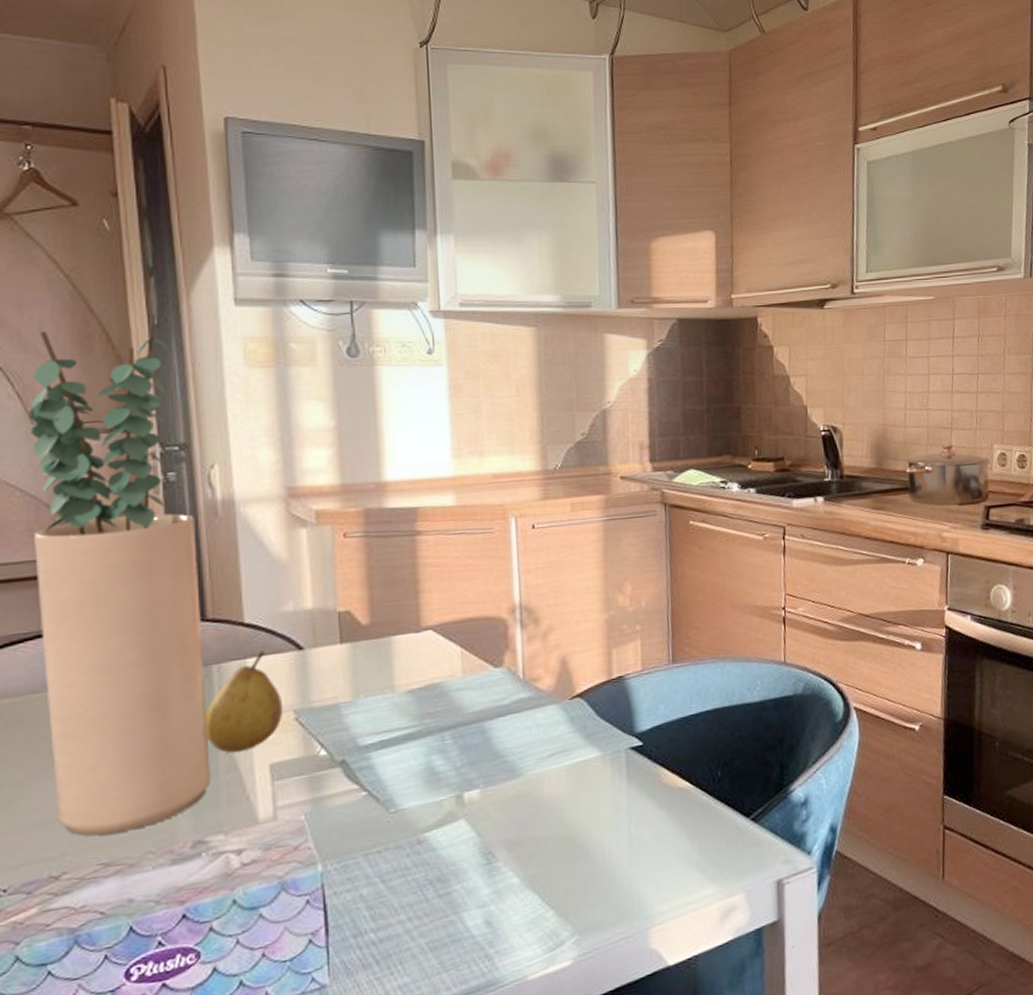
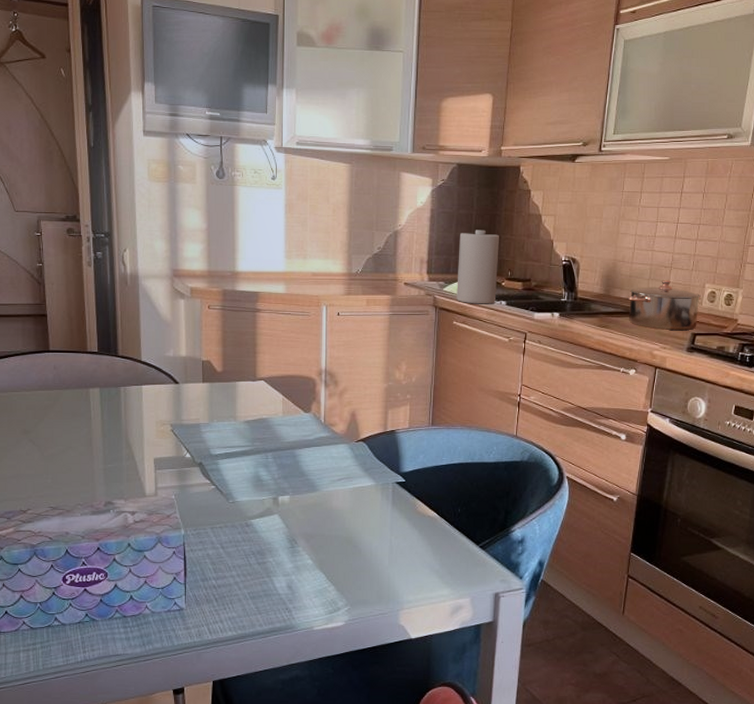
vase: present [29,313,211,836] -> none [13,138,117,489]
fruit: present [205,651,284,753] -> none [115,381,164,448]
paper towel holder: none [688,399,743,496] -> present [457,230,499,304]

